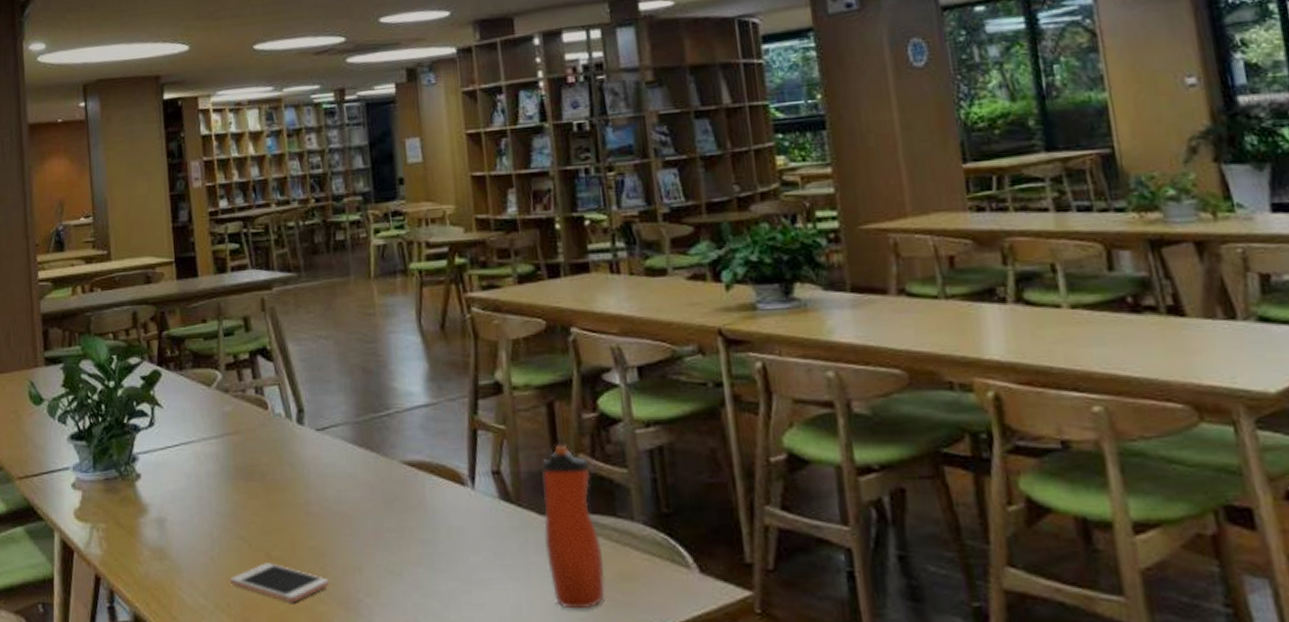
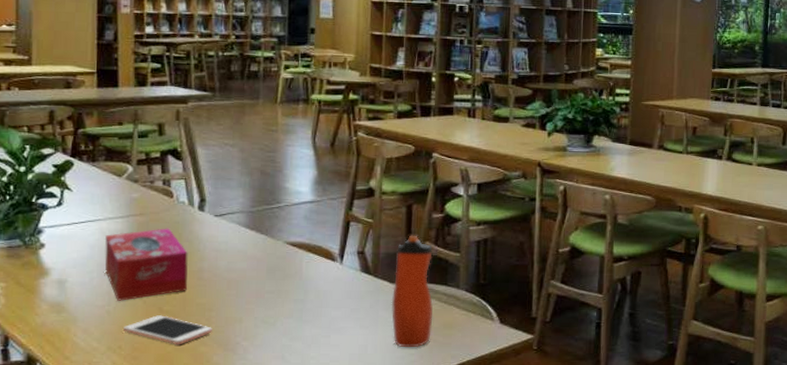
tissue box: none [200,448,296,544] -> present [104,228,188,301]

